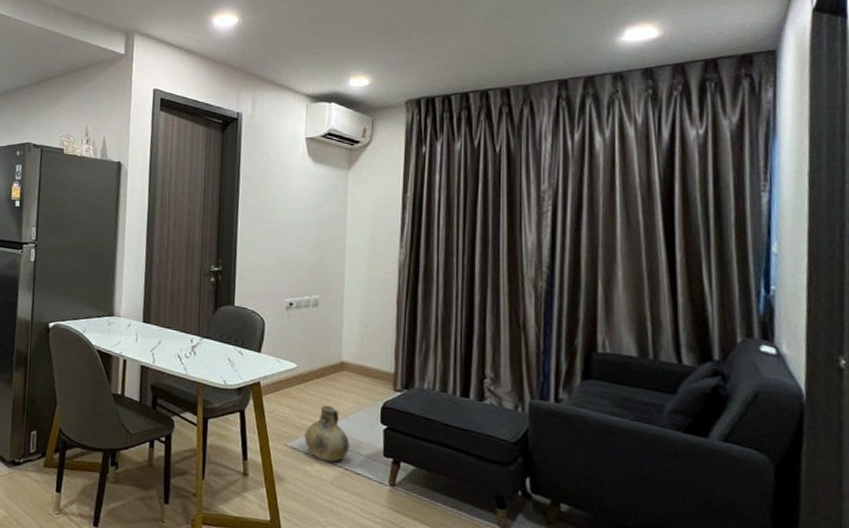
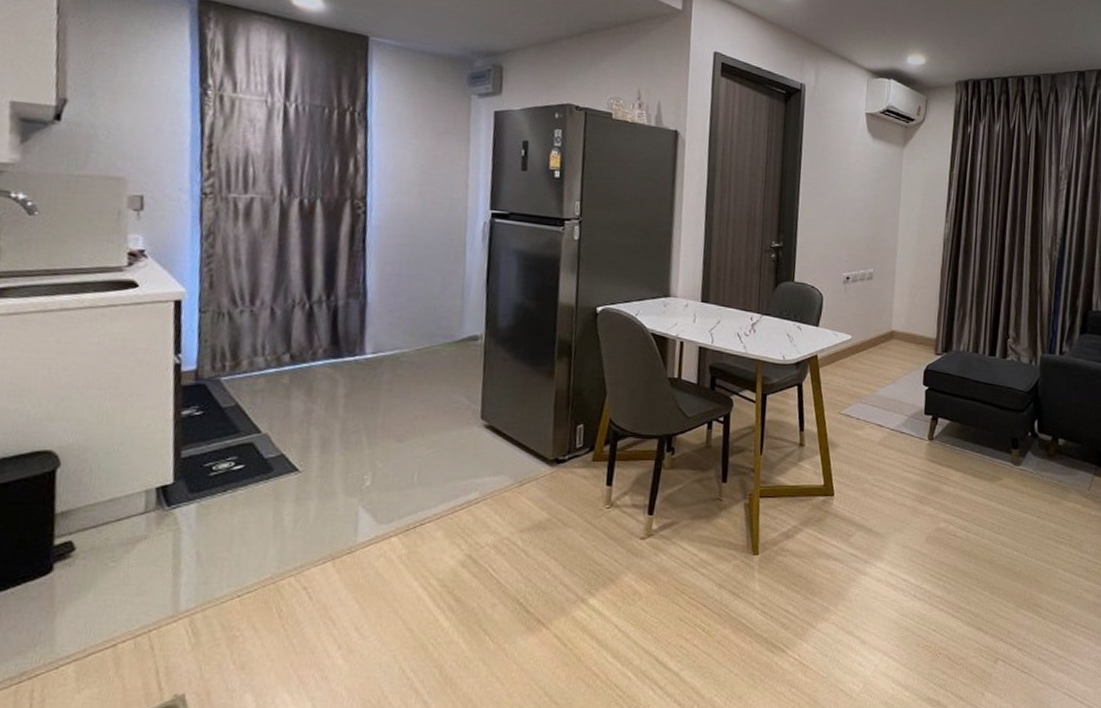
ceramic jug: present [304,405,350,463] -> none [857,372,896,425]

